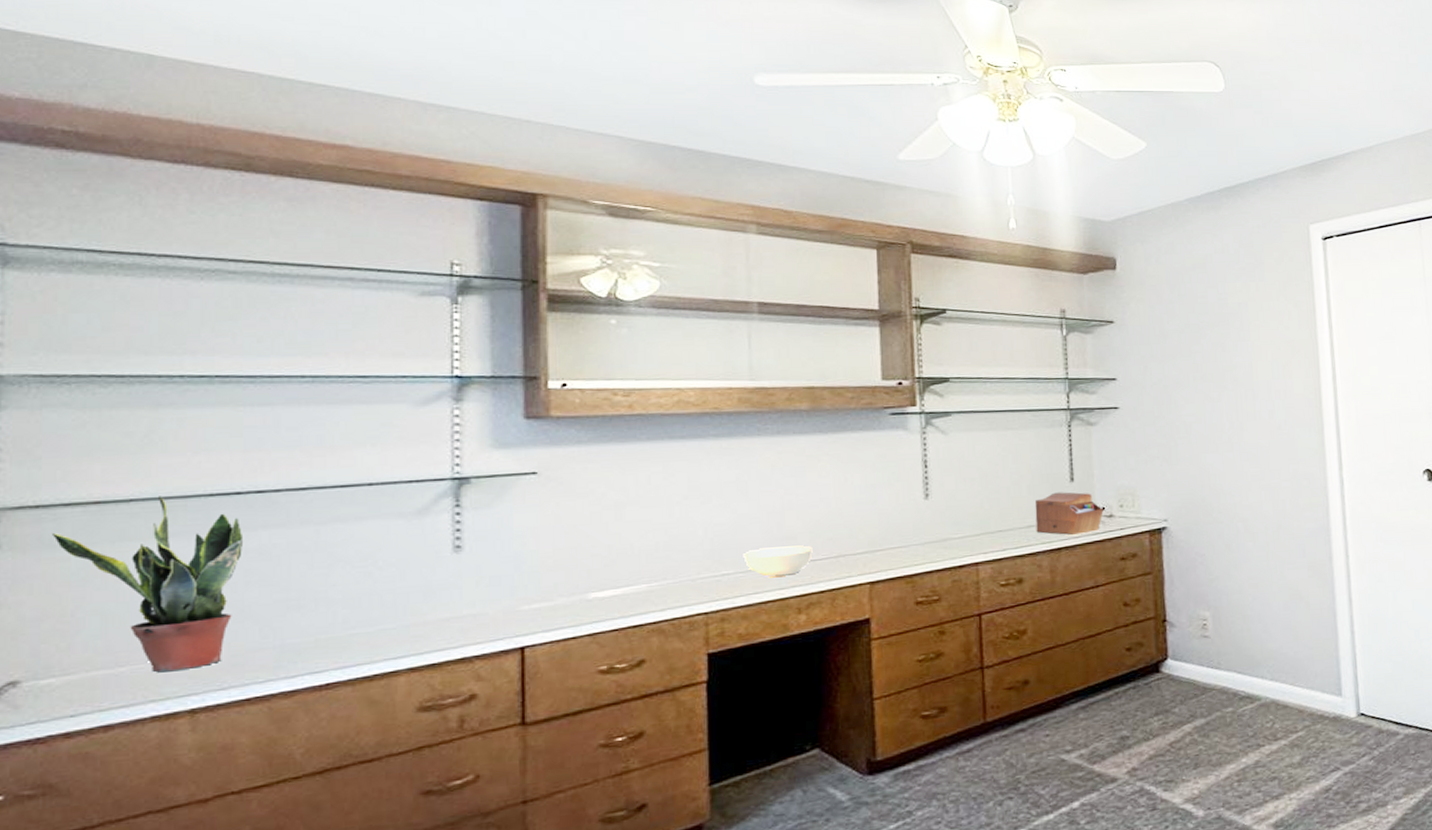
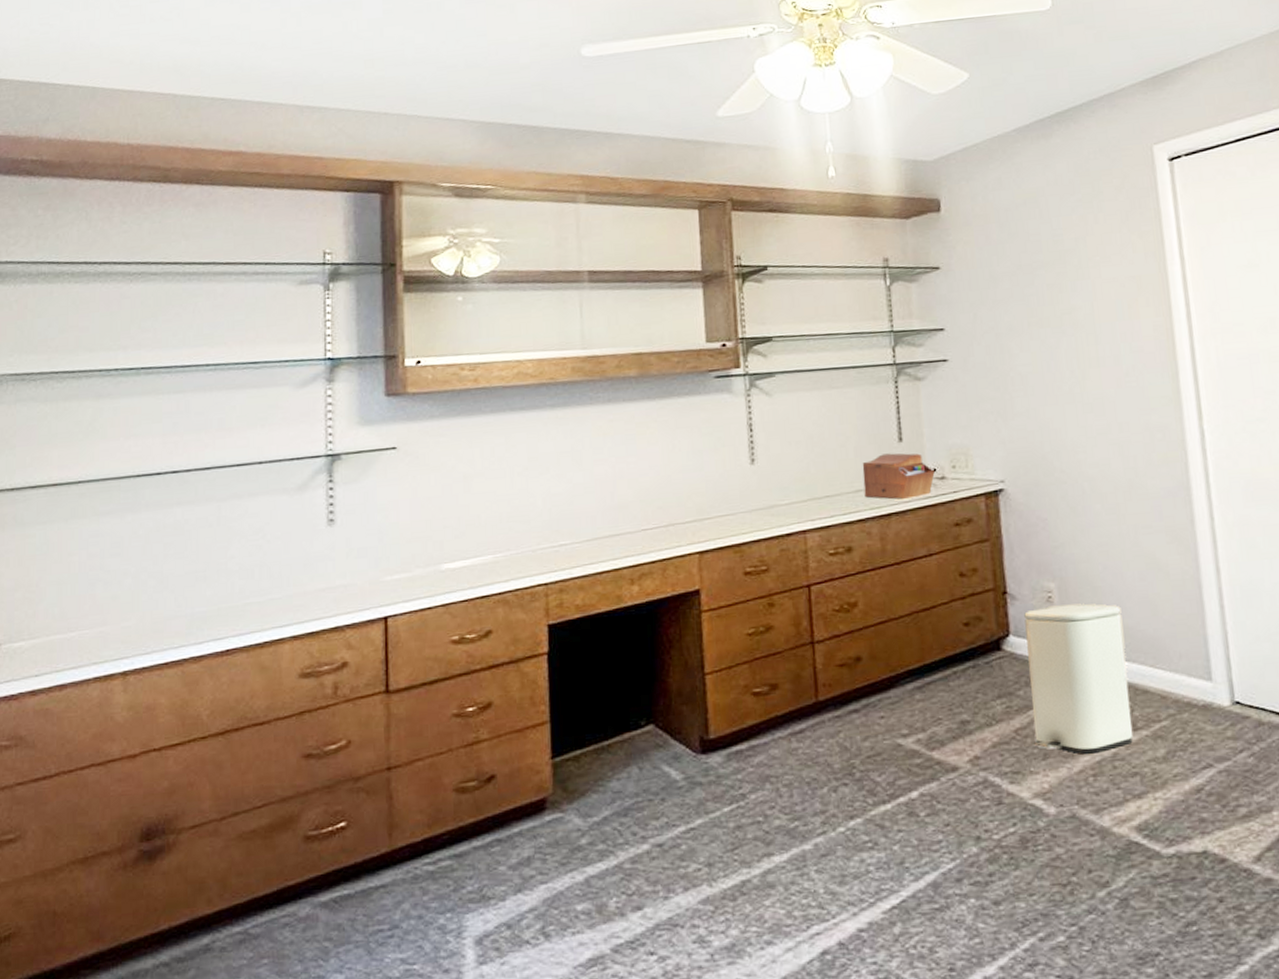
potted plant: present [53,496,244,673] -> none [23,477,163,638]
bowl: present [744,546,813,577] -> none [580,515,644,547]
pedal bin: none [1181,631,1274,763] -> present [1024,604,1134,754]

